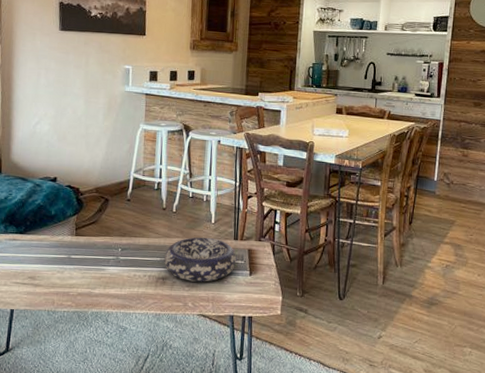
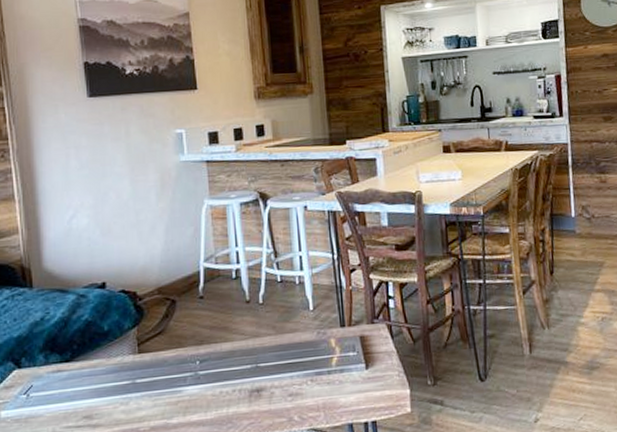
decorative bowl: present [164,237,237,282] -> none [256,329,348,389]

